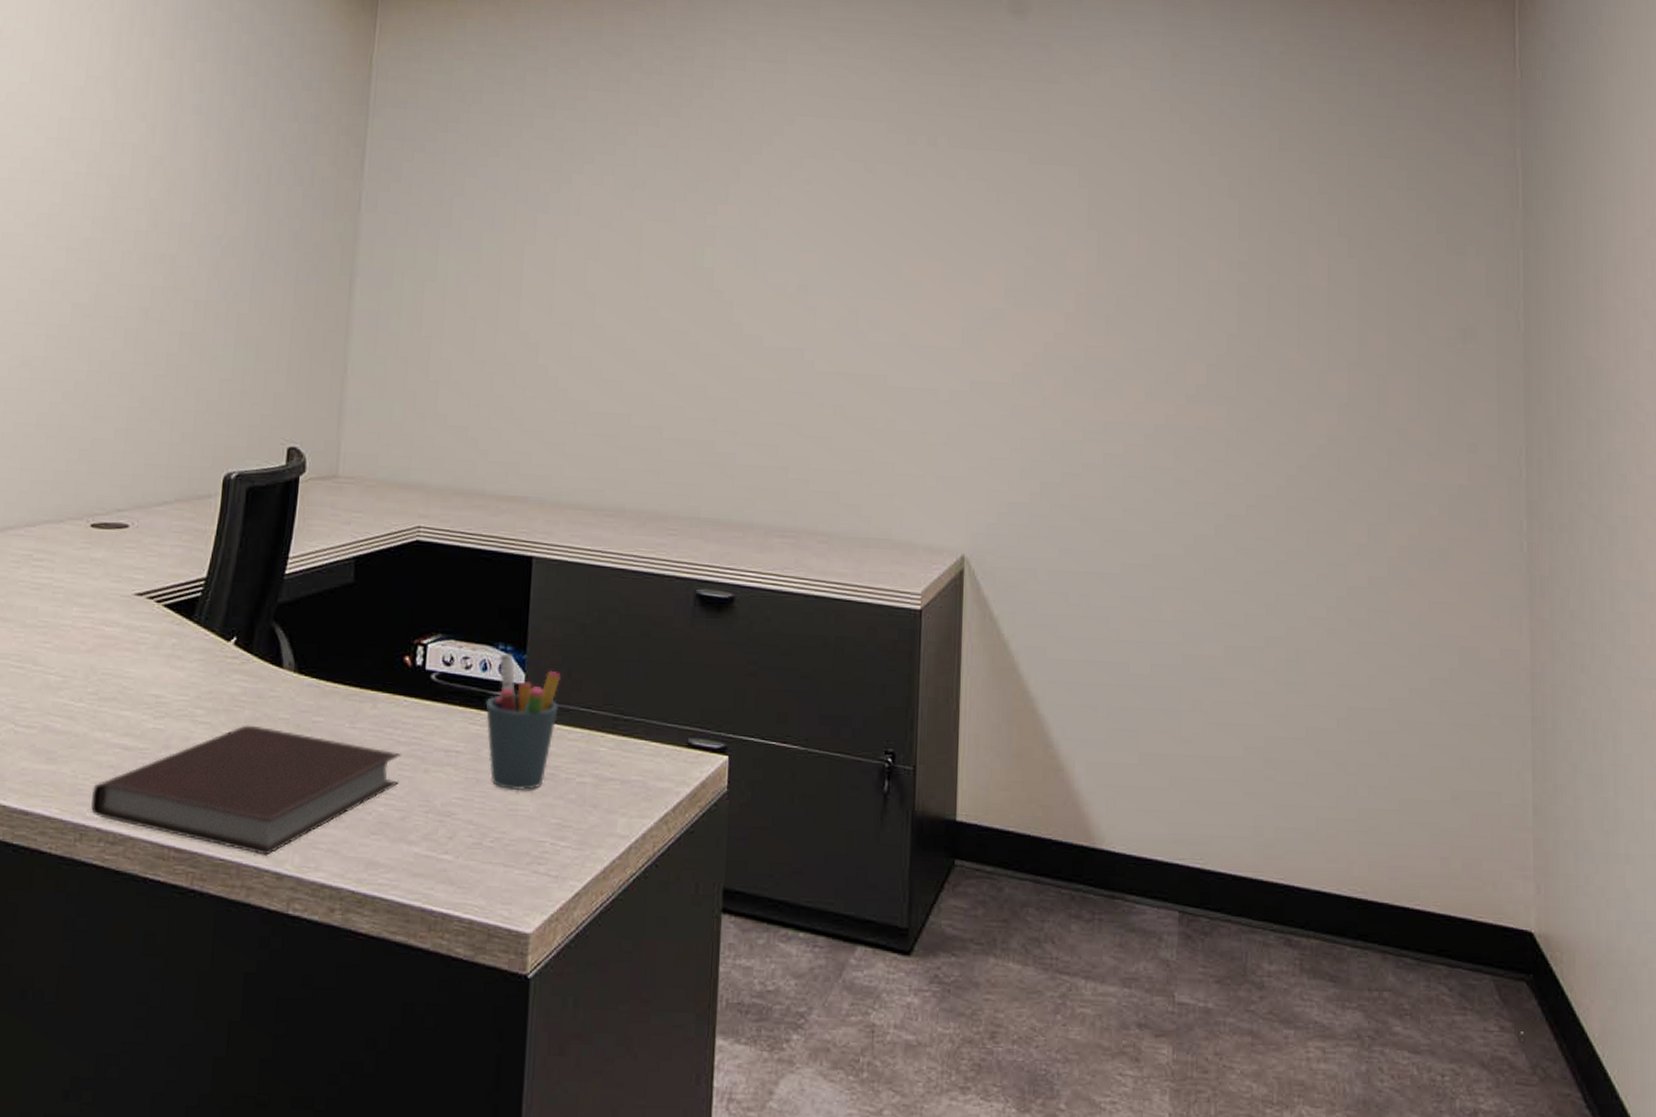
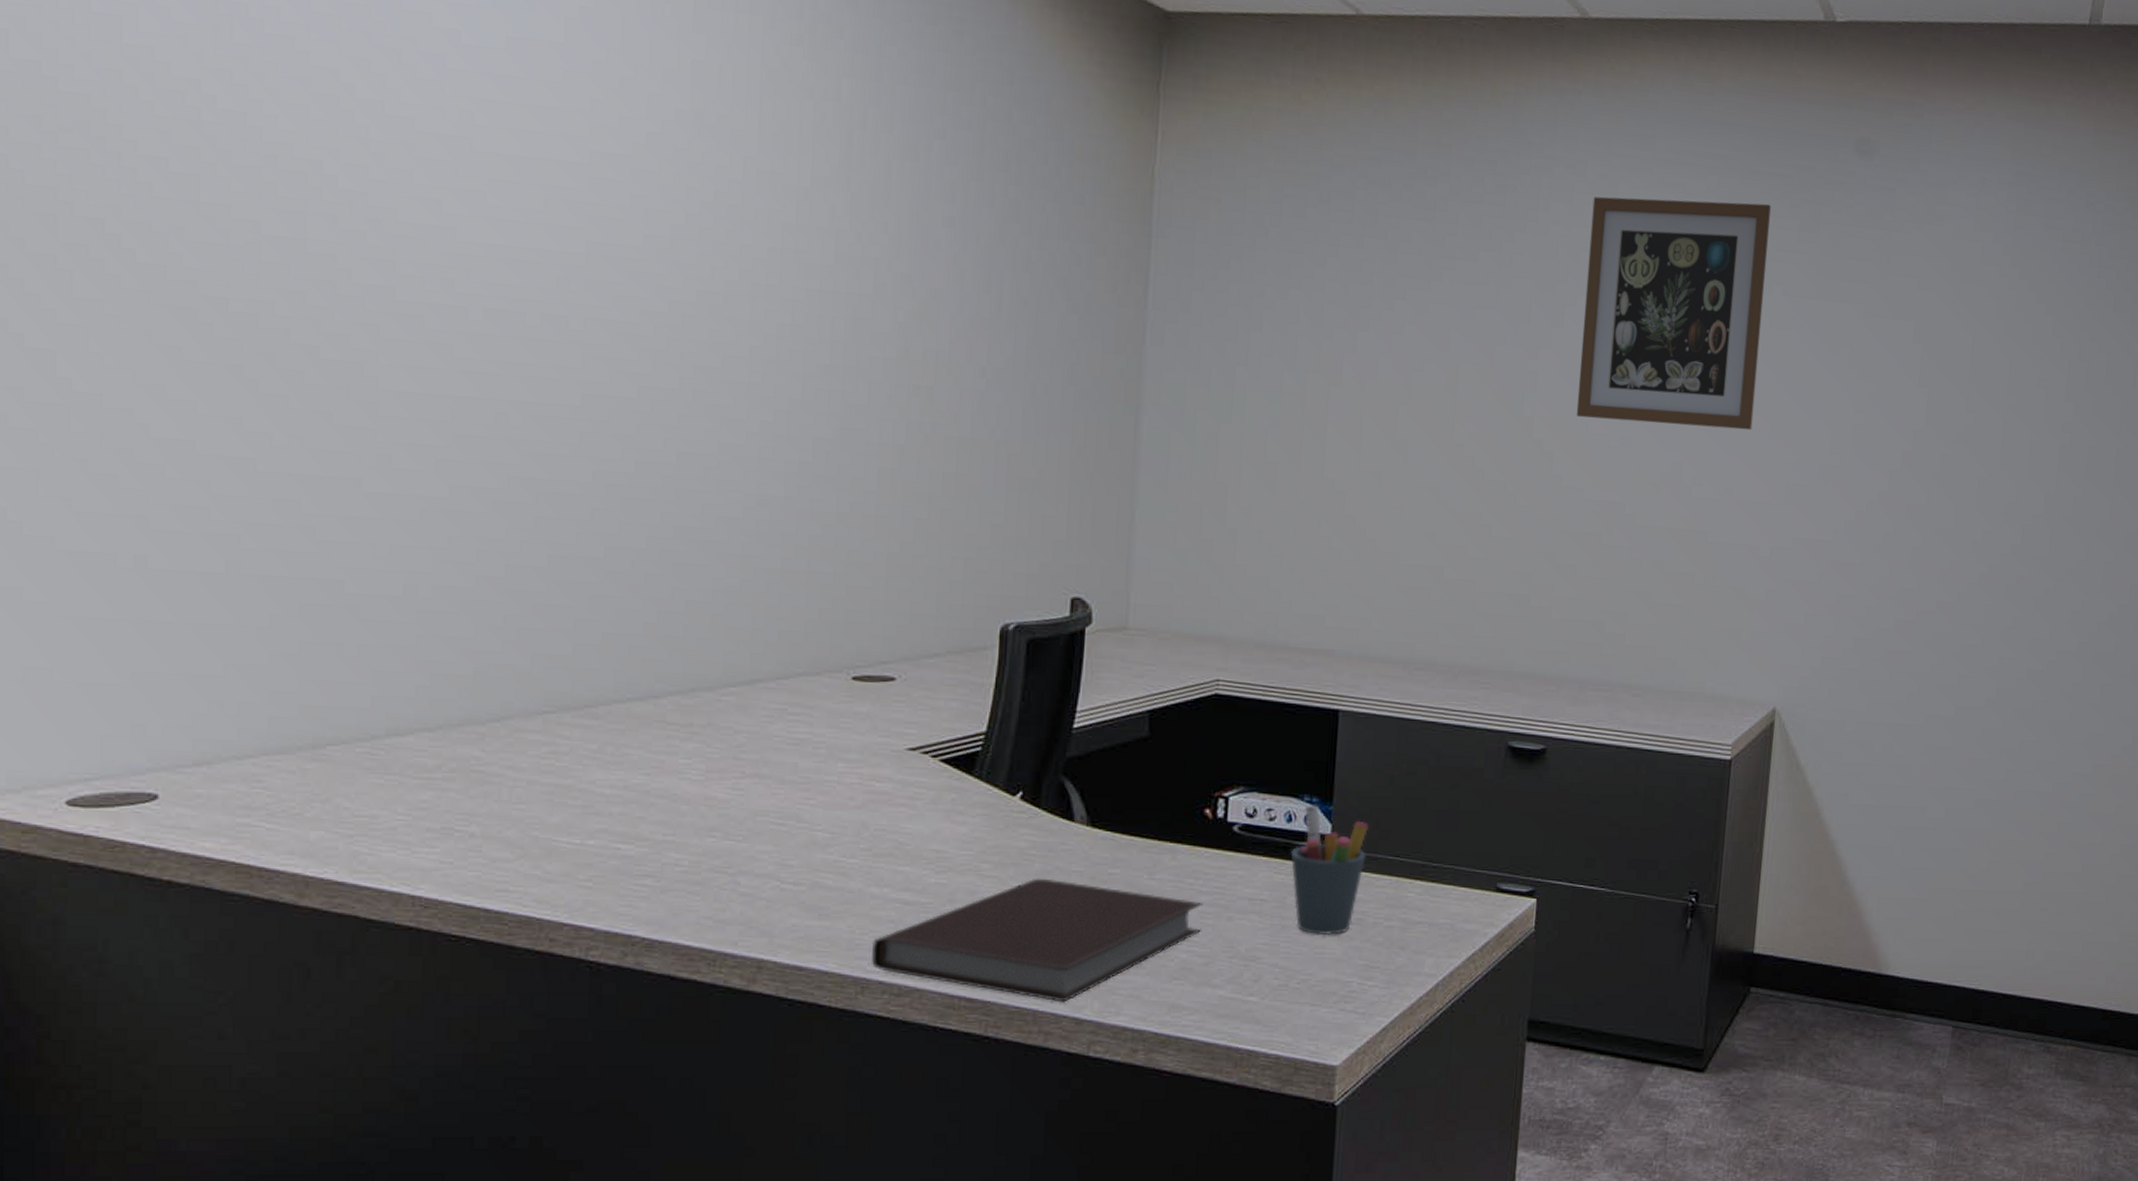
wall art: none [754,63,932,276] -> present [1576,196,1771,431]

